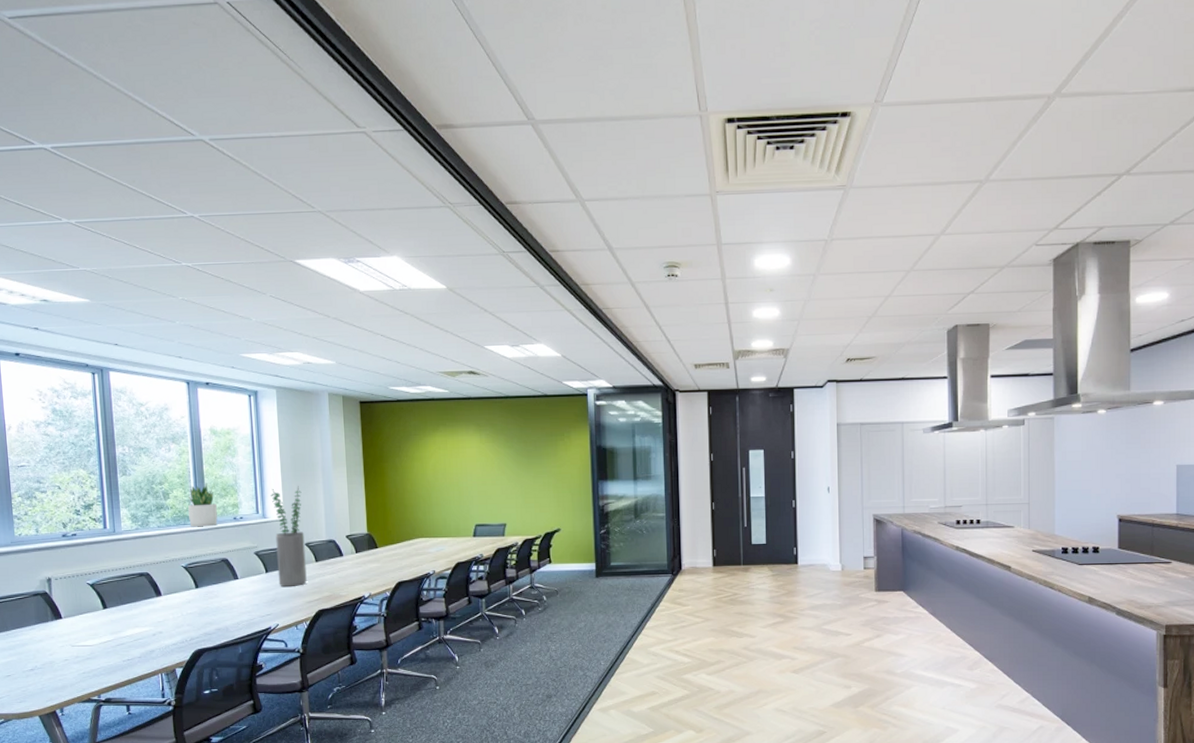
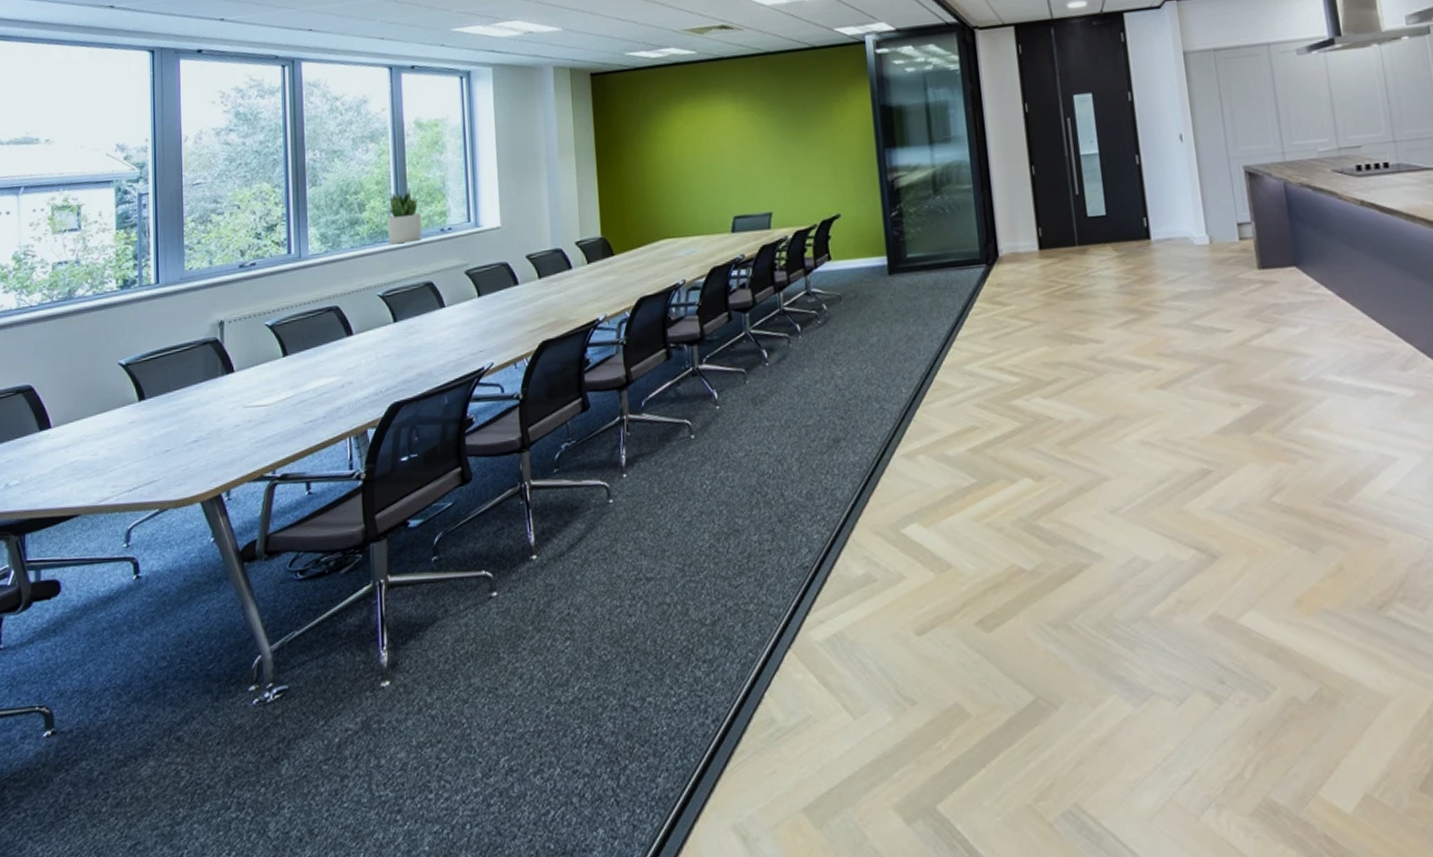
vase: present [271,486,307,586] -> none [485,184,528,313]

